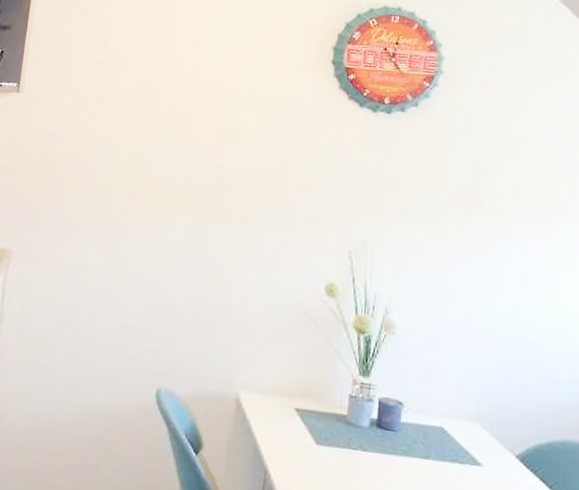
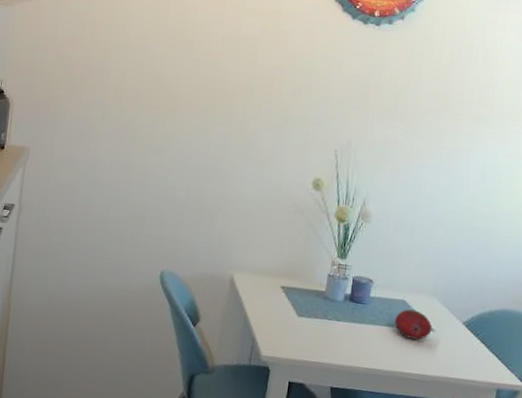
fruit: none [433,438,479,476] -> present [395,309,433,340]

